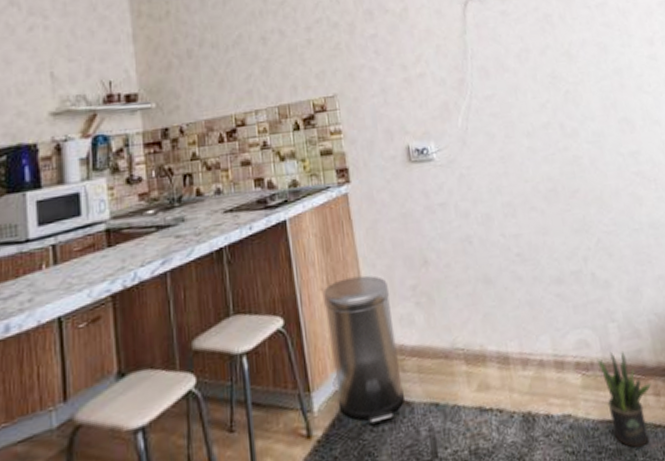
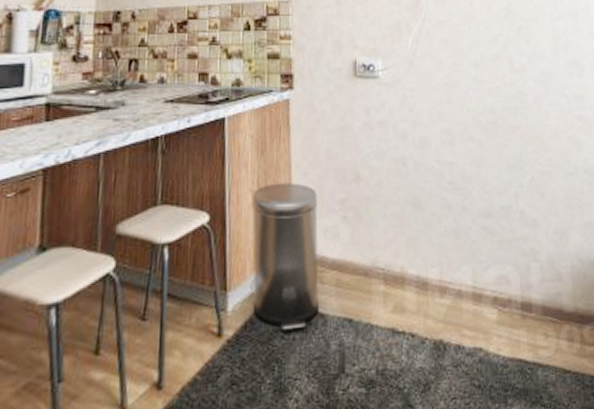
potted plant: present [596,350,652,448] -> none [515,291,567,391]

